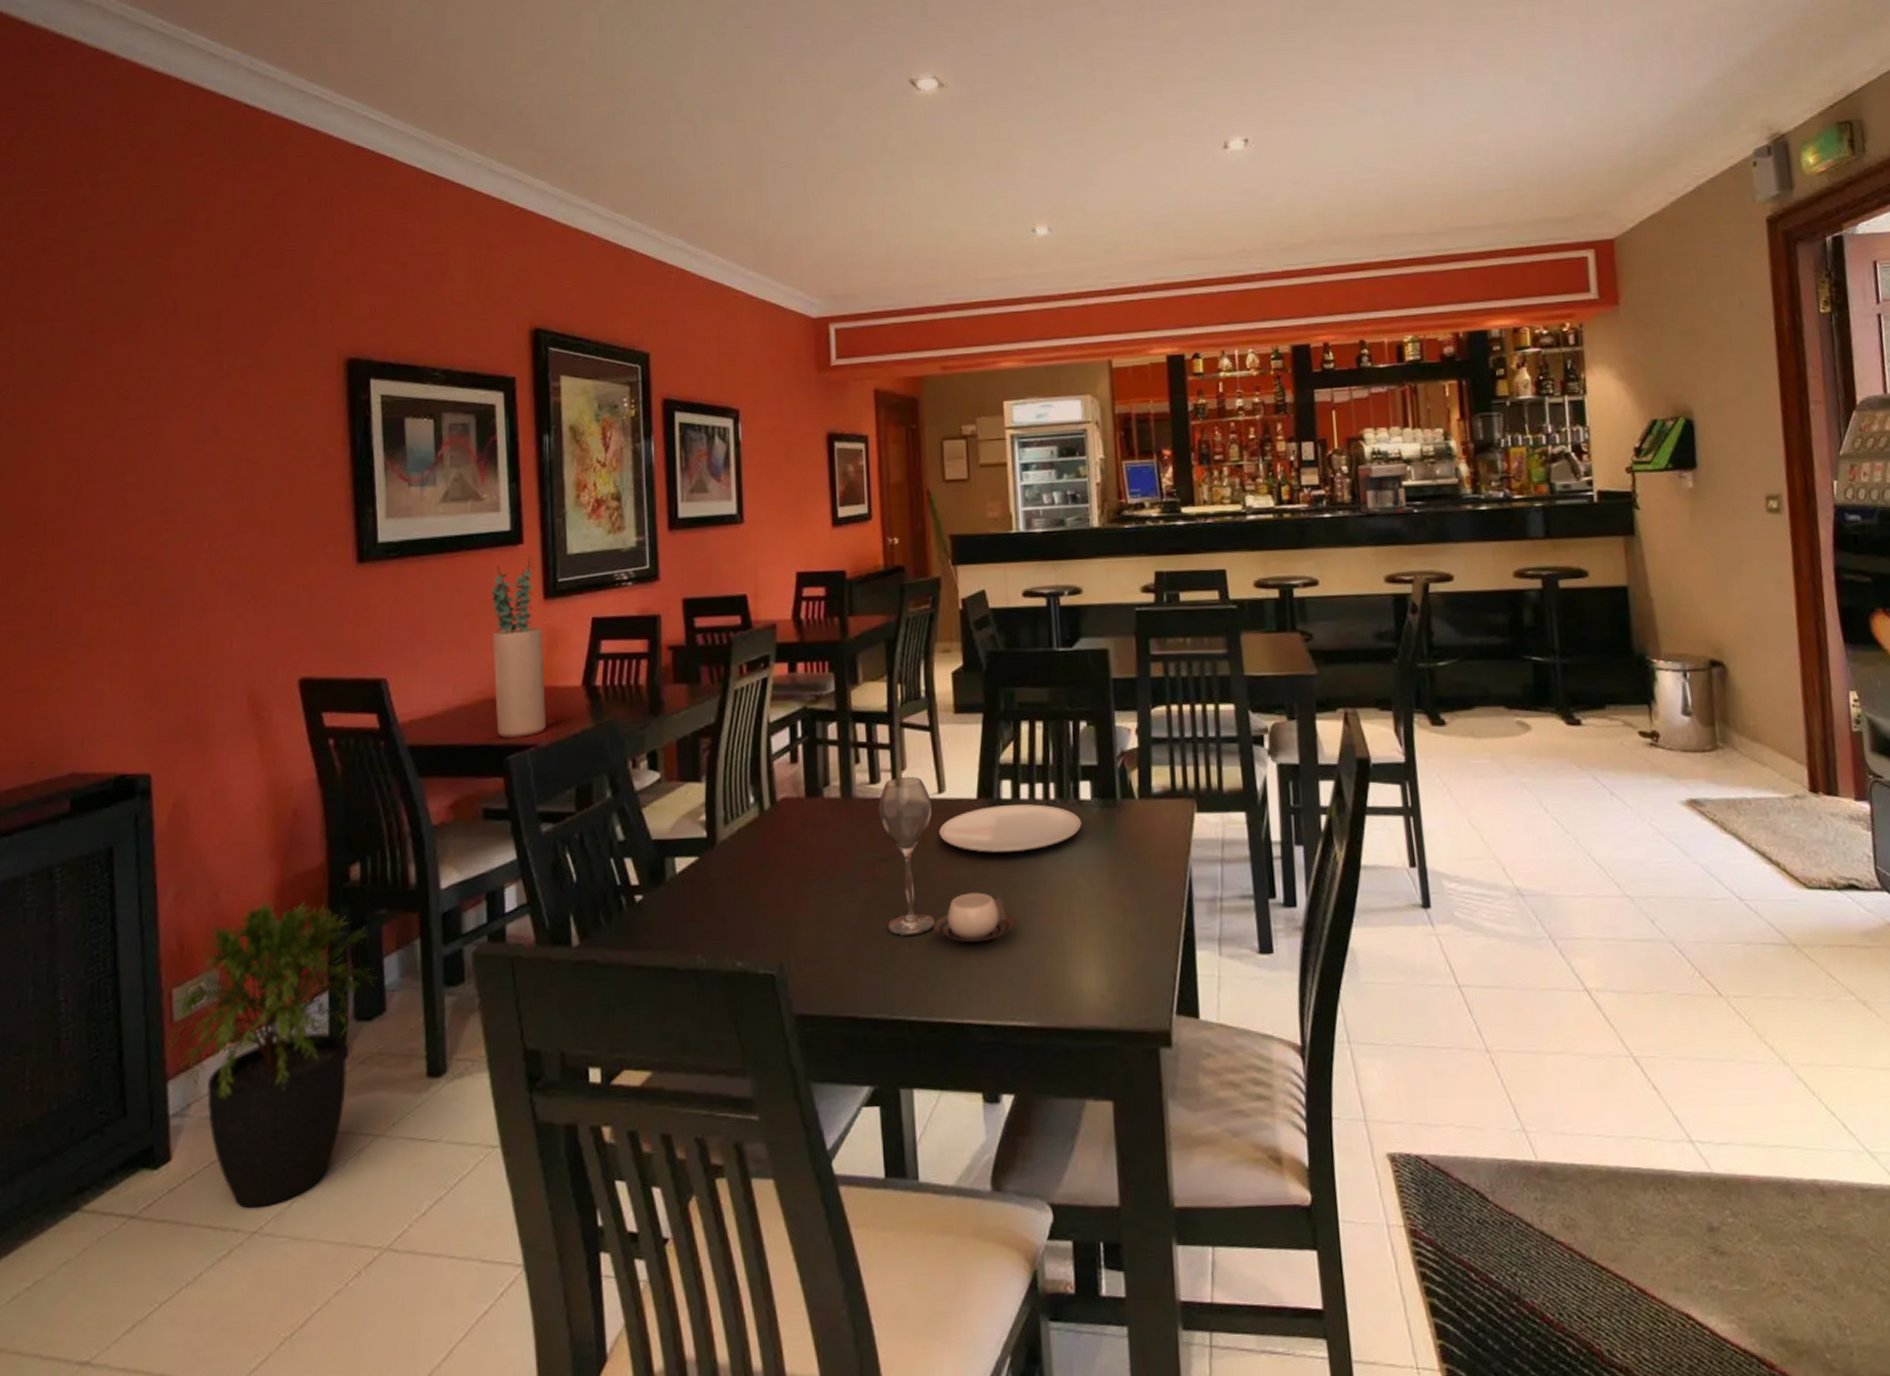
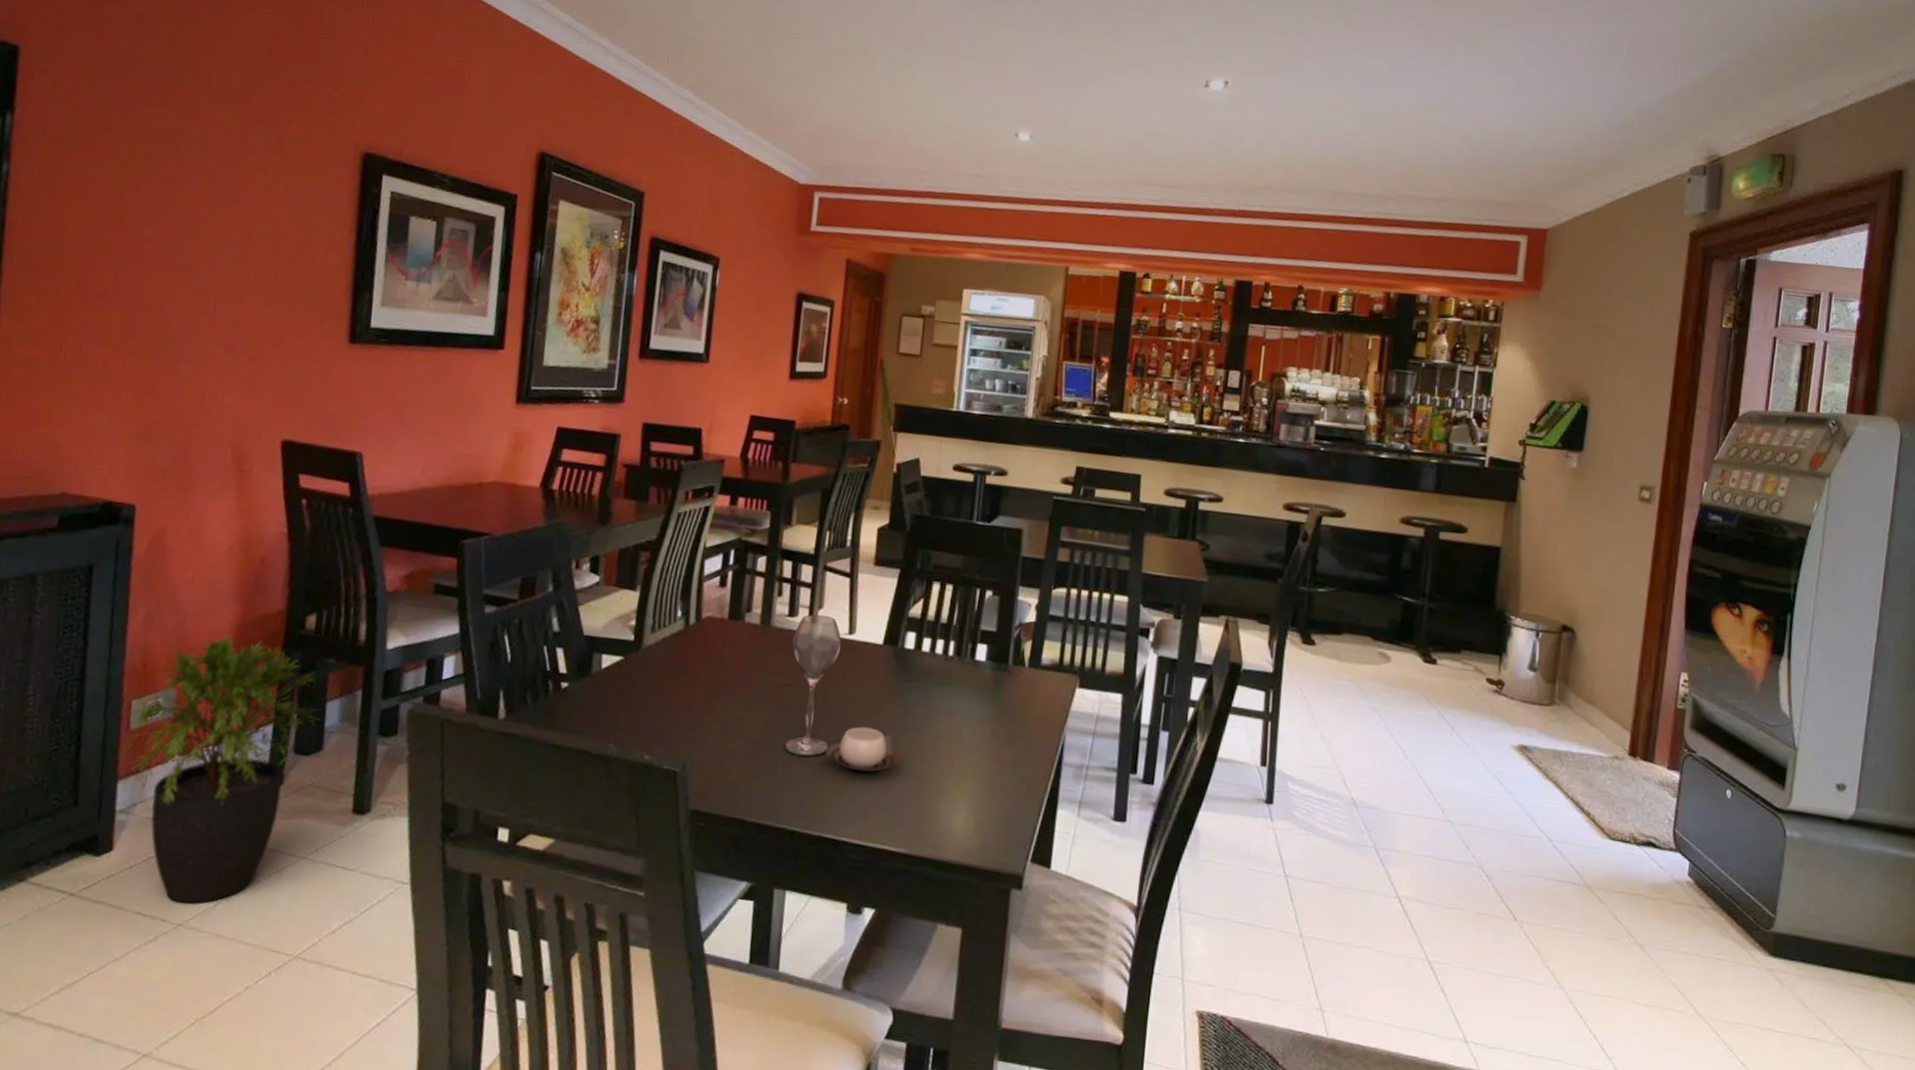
vase: present [492,556,546,738] -> none [457,362,511,525]
plate: present [939,804,1082,853] -> none [844,653,974,698]

